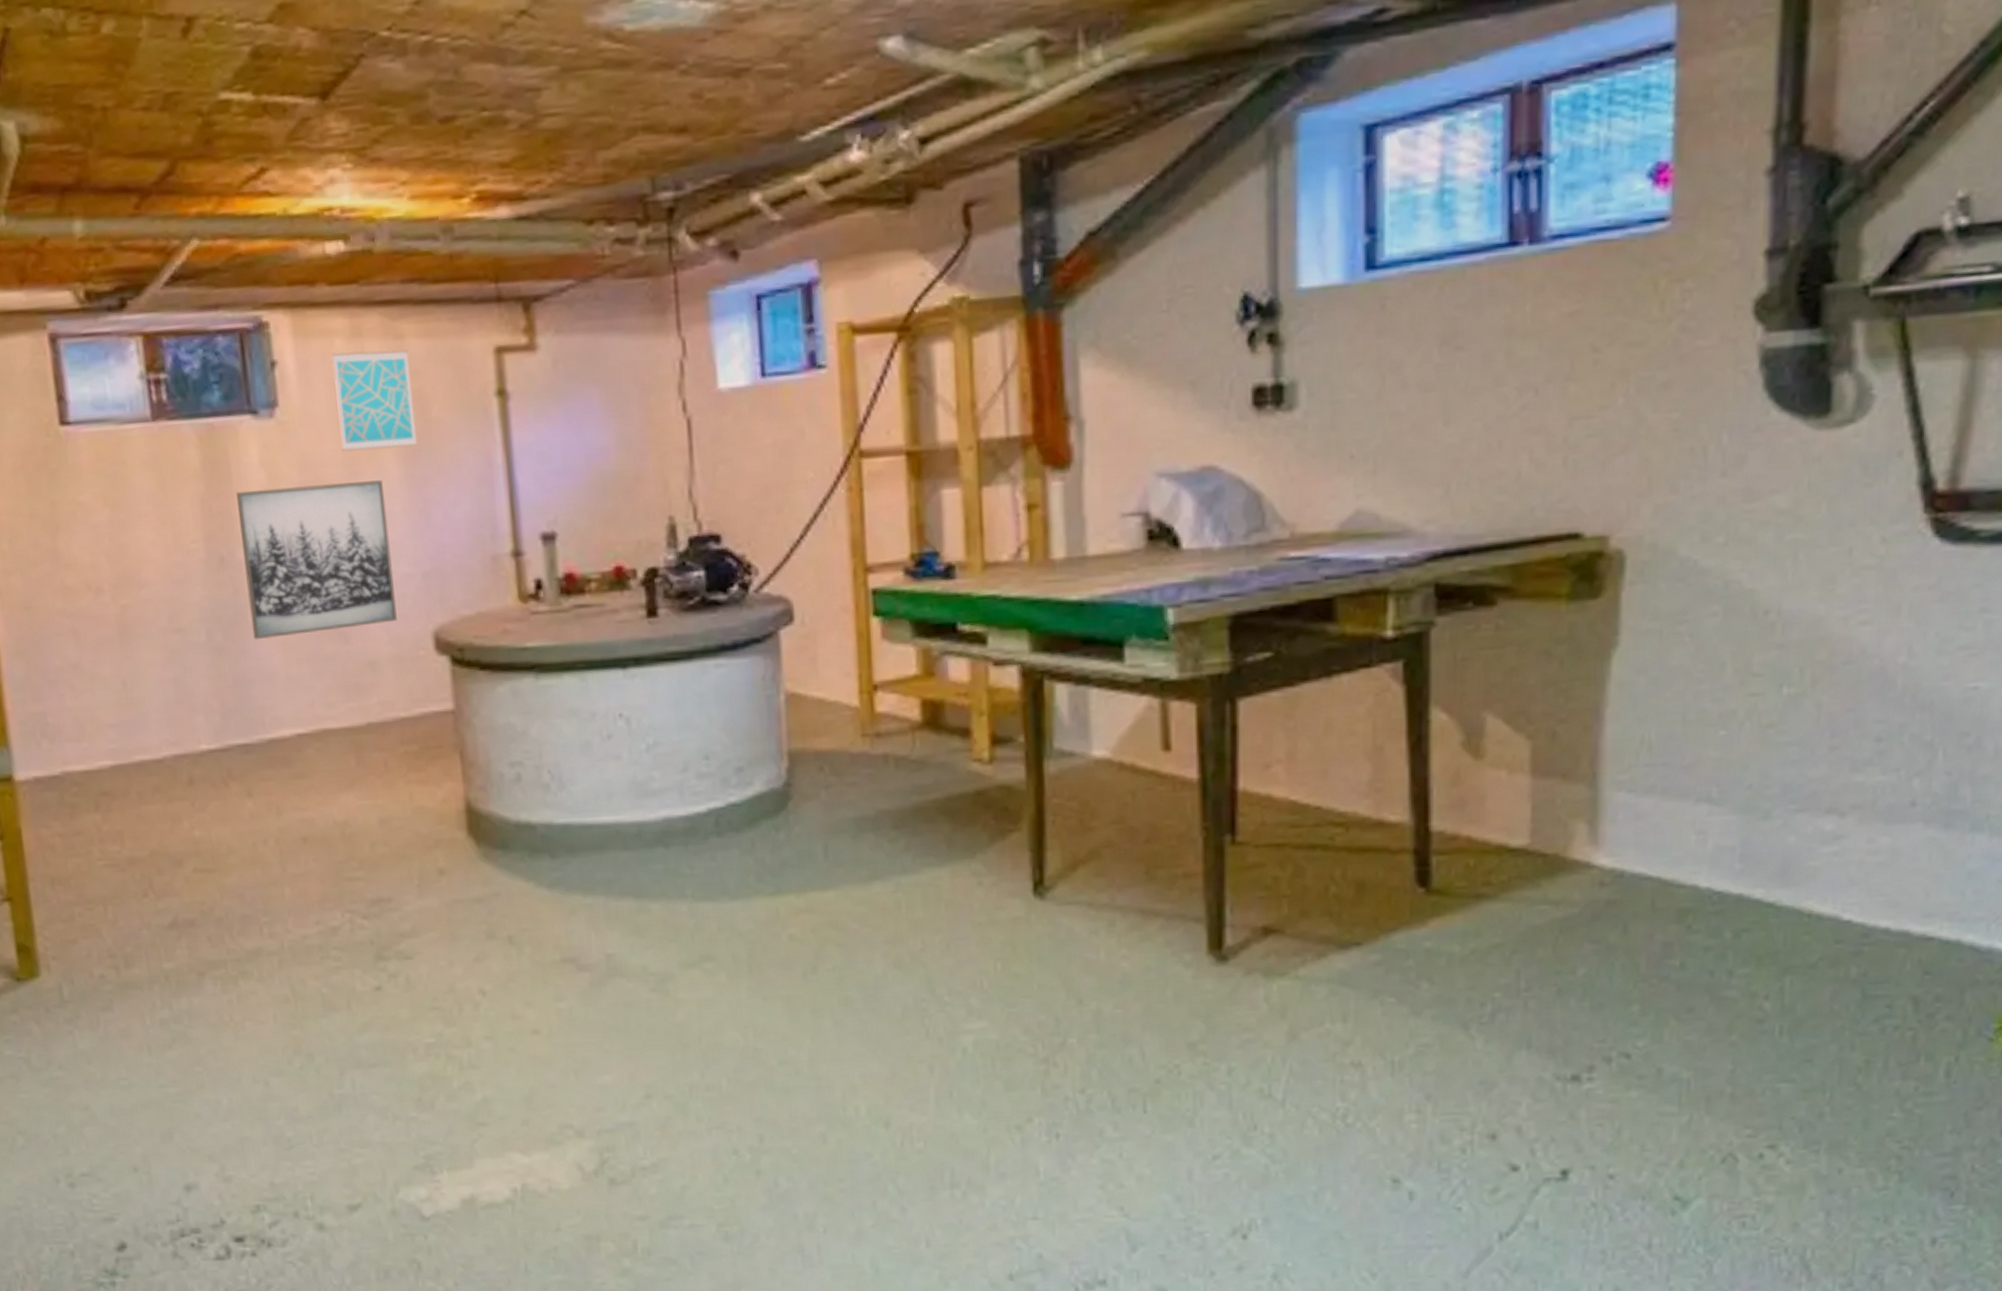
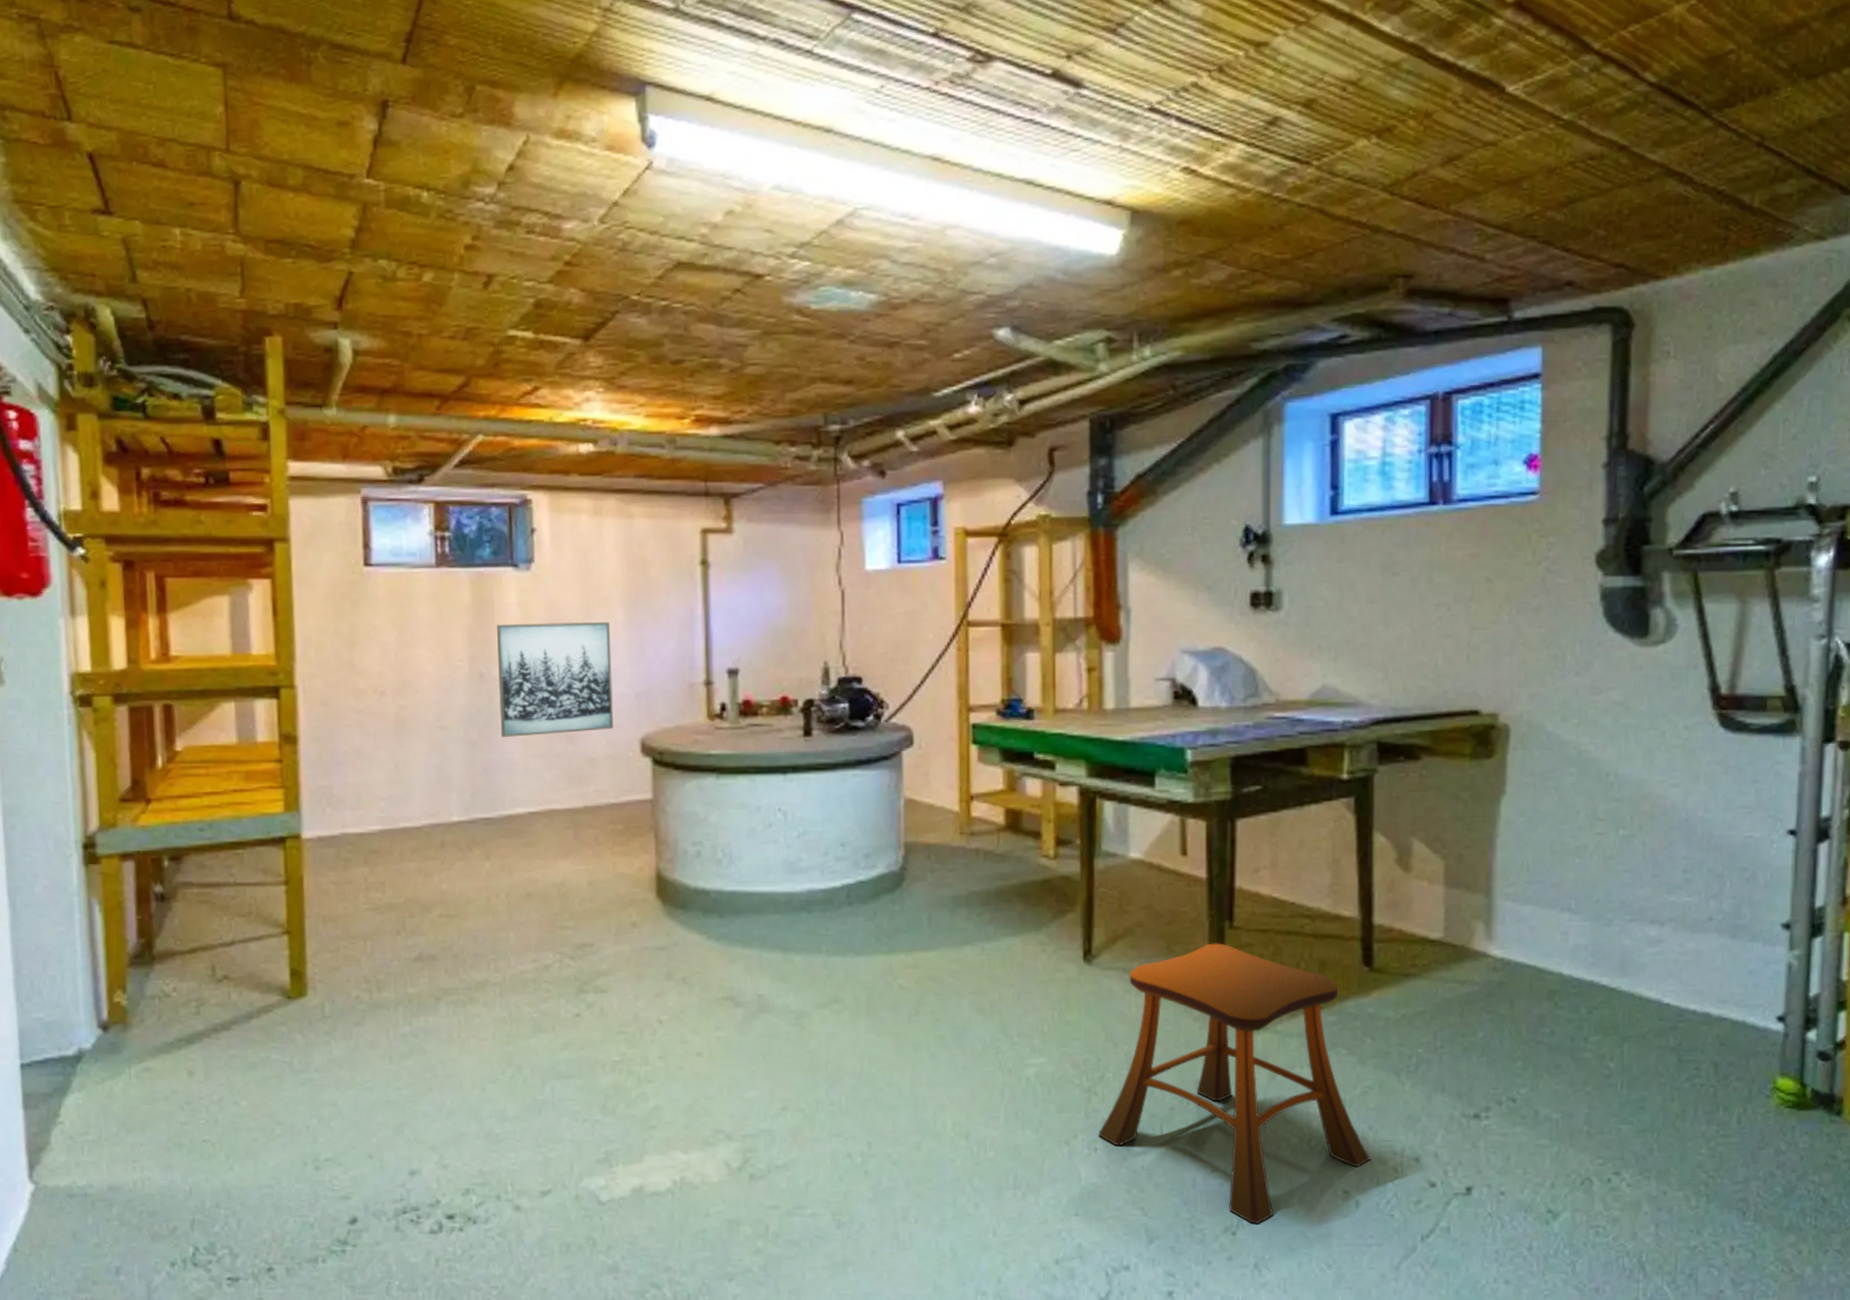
wall art: present [331,349,418,452] -> none [577,525,639,599]
stool: none [1059,864,1430,1224] -> present [1097,943,1371,1224]

